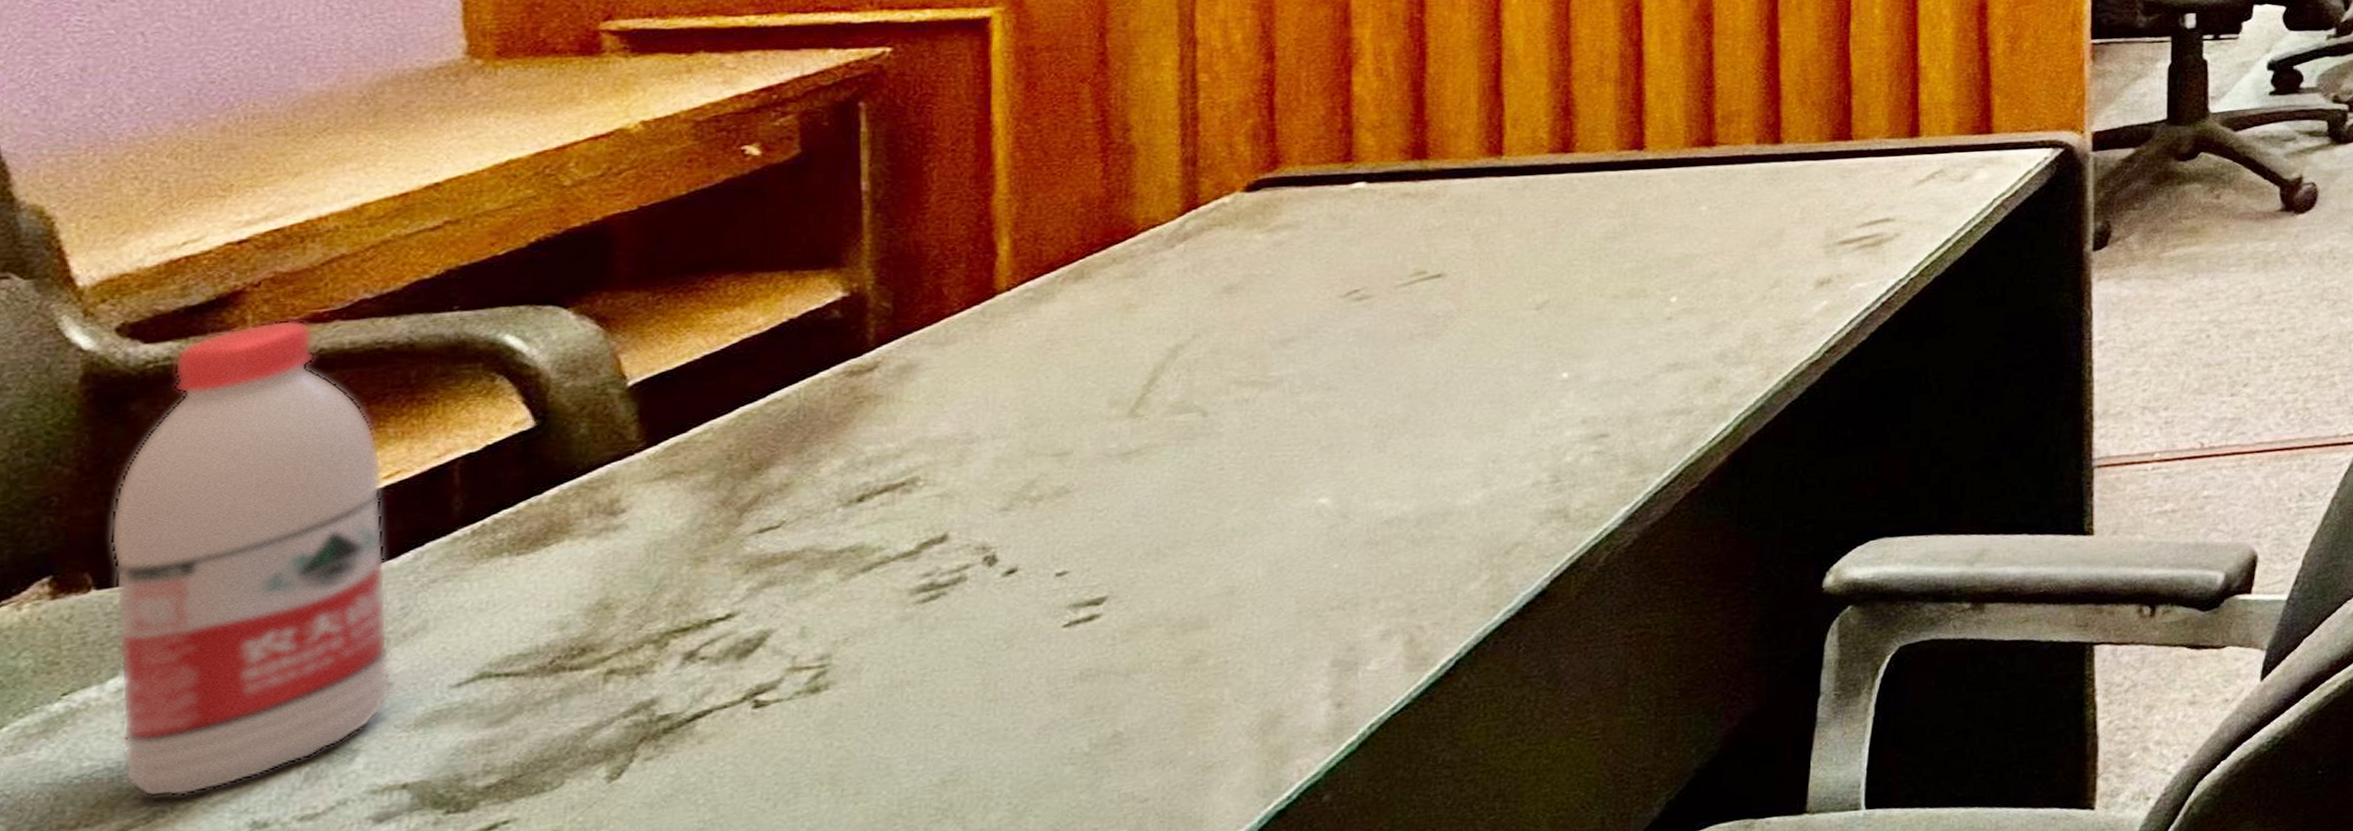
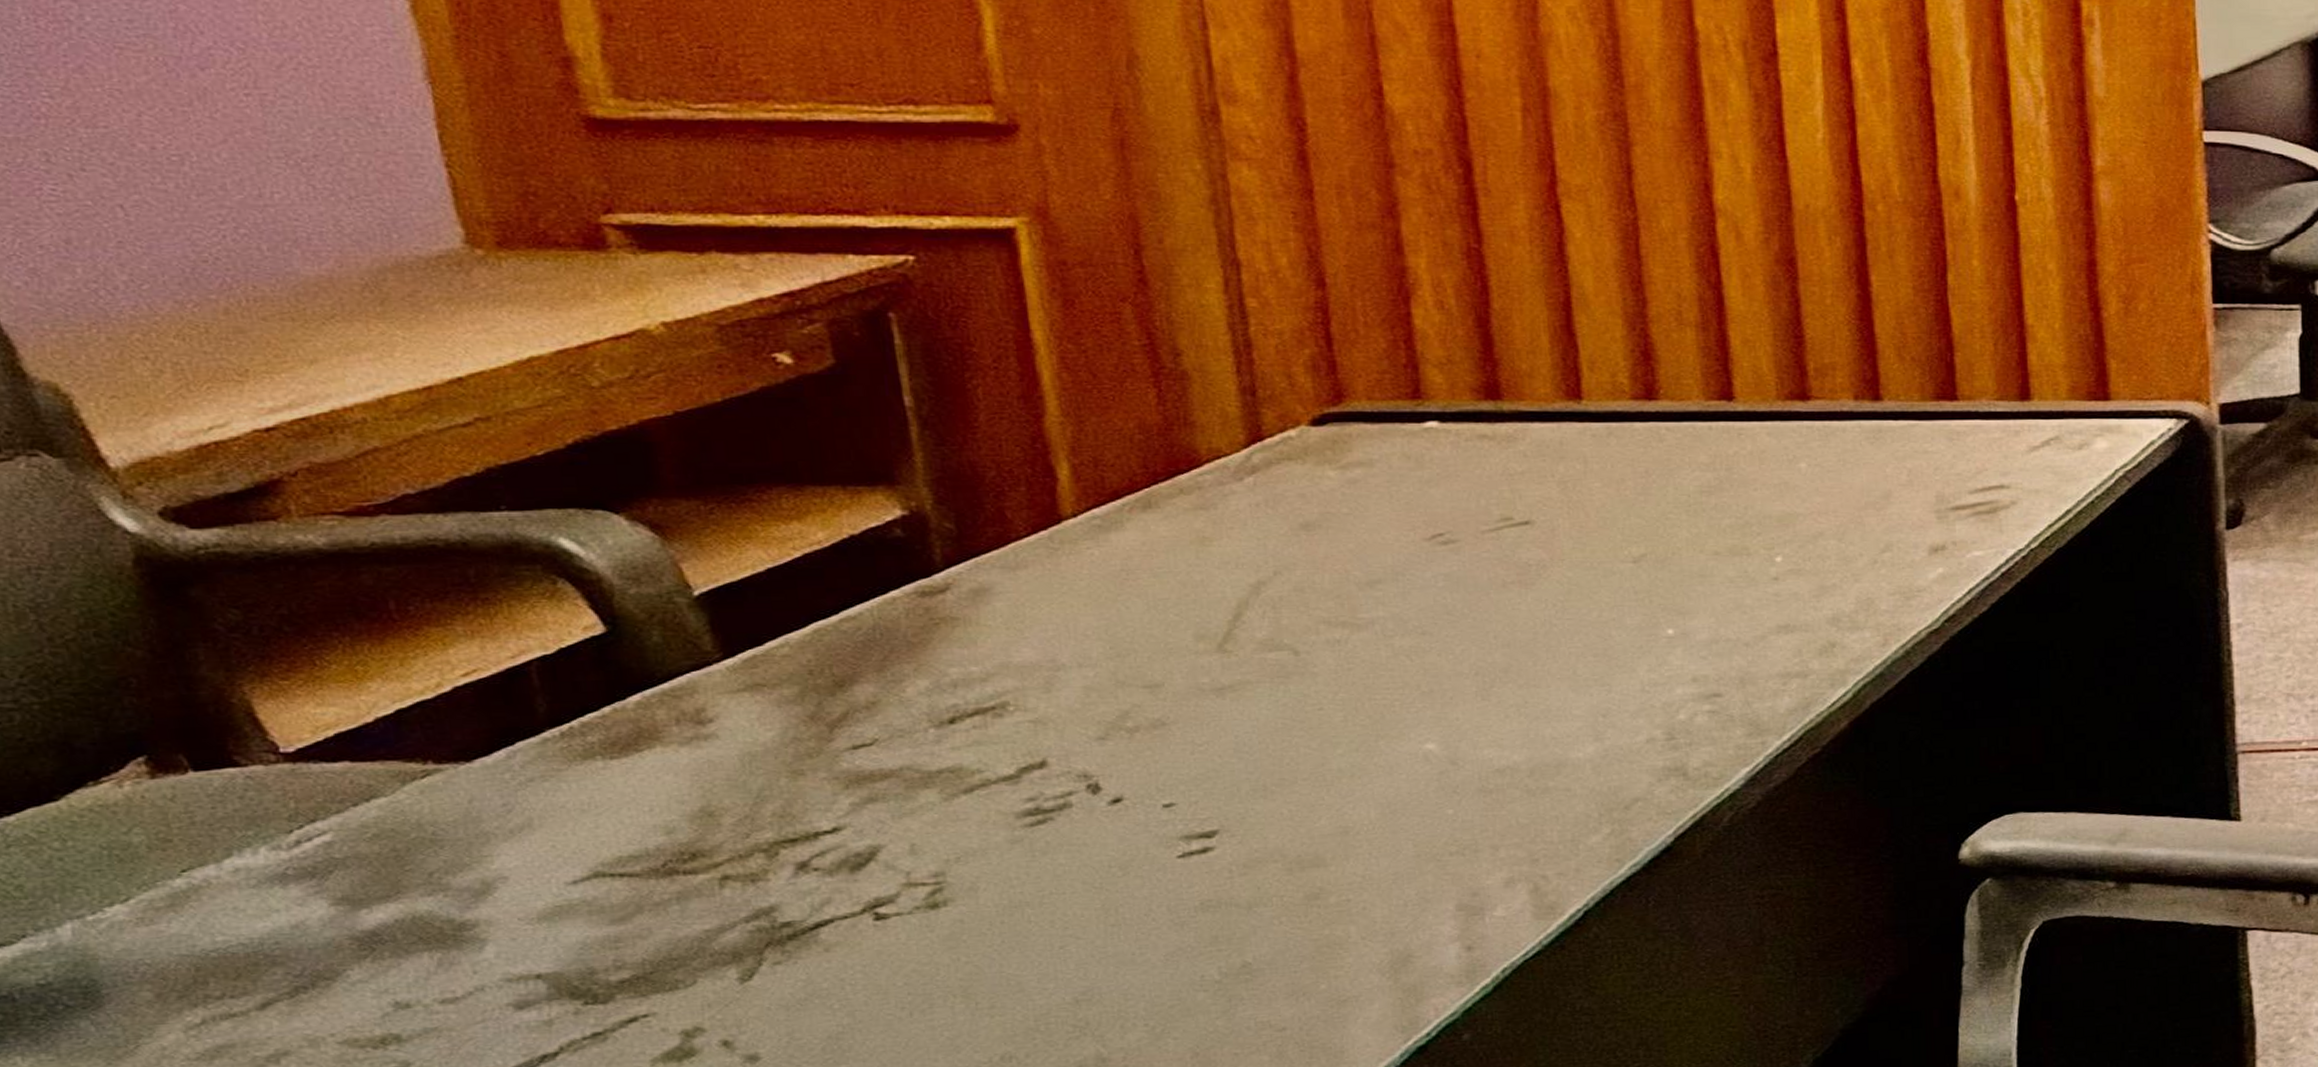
water bottle: present [109,319,393,798] -> none [193,511,510,975]

